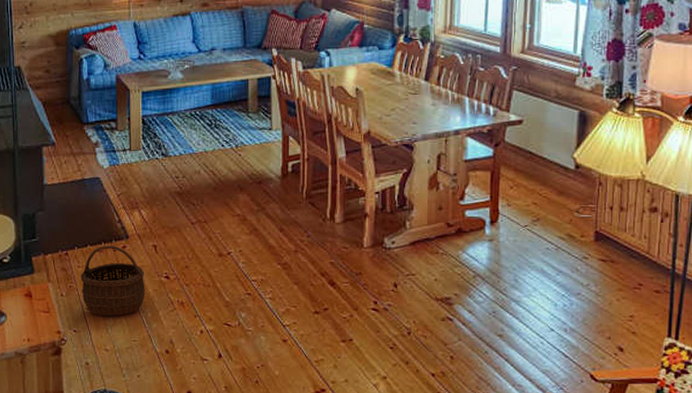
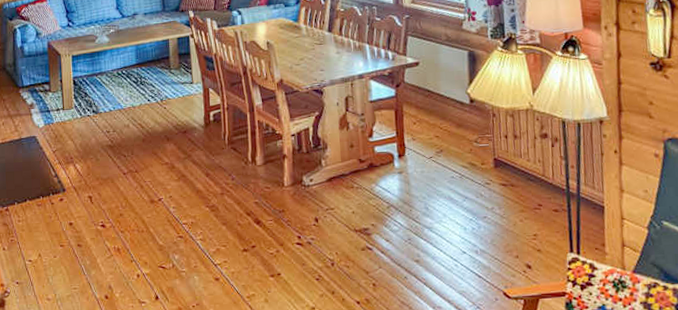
wicker basket: present [81,245,145,316] -> none [21,199,83,267]

